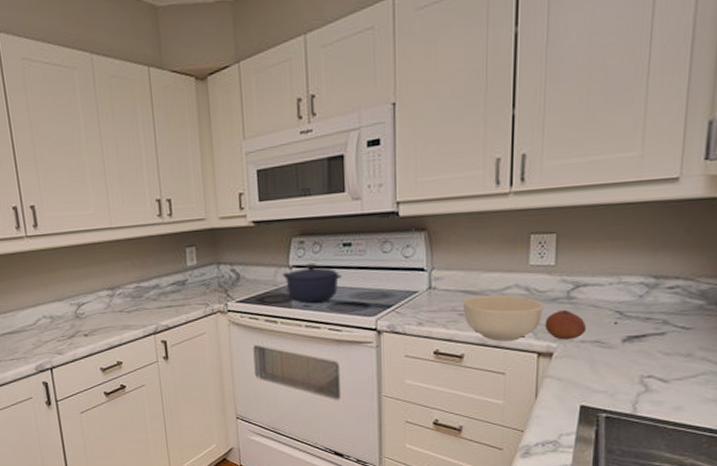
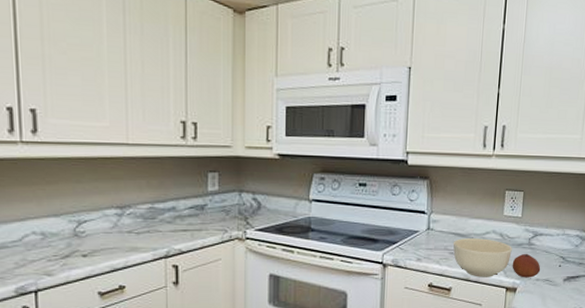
cooking pot: present [282,262,342,303] -> none [302,198,356,236]

